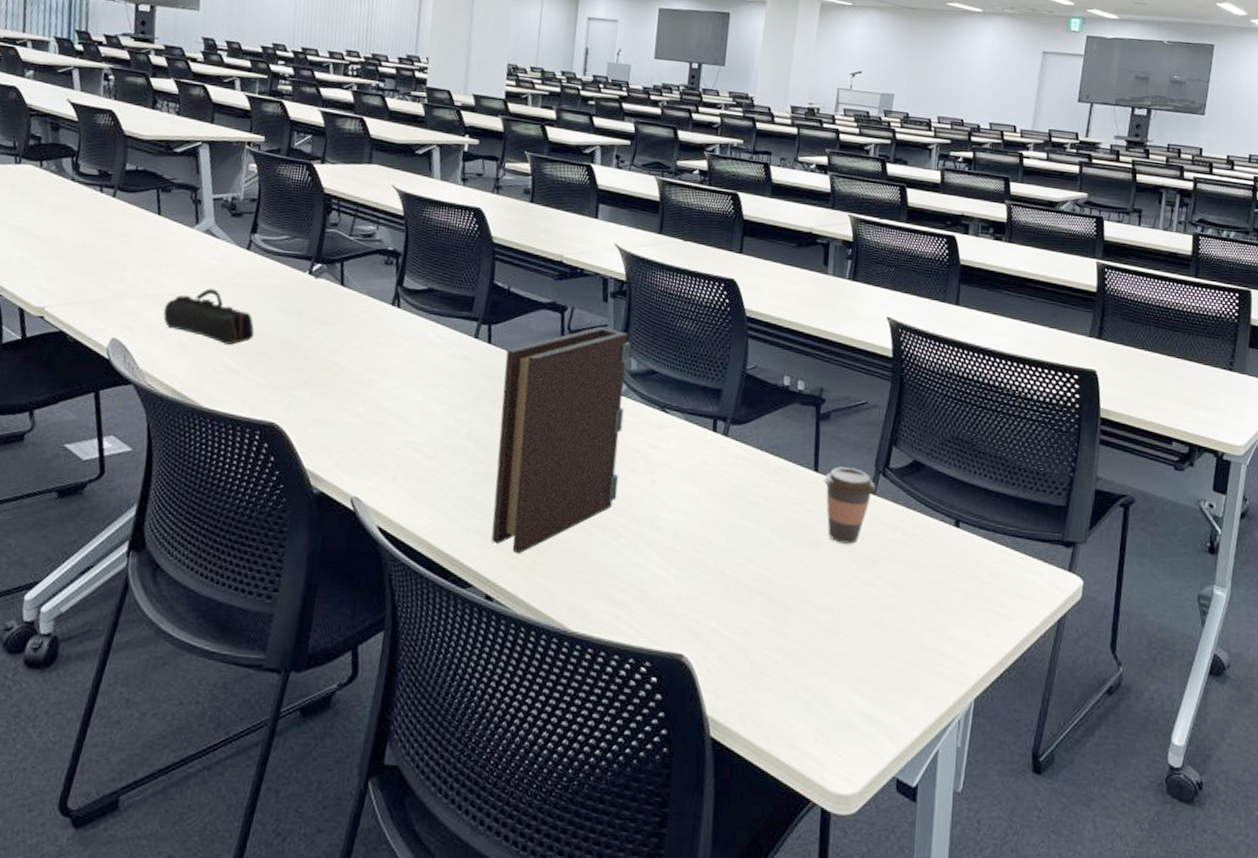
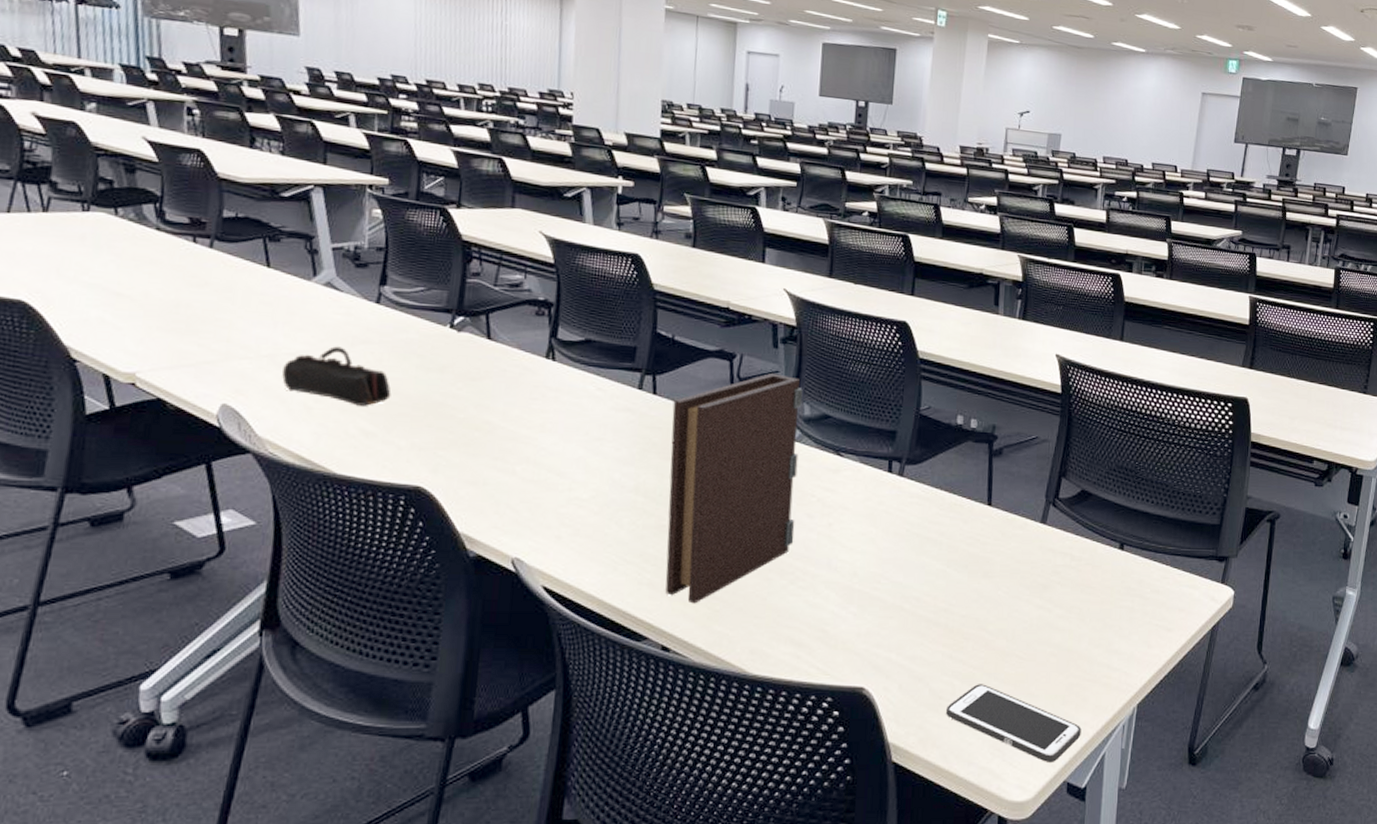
cell phone: none [767,661,913,756] -> present [946,684,1082,764]
coffee cup: present [824,466,876,544] -> none [997,500,1046,572]

